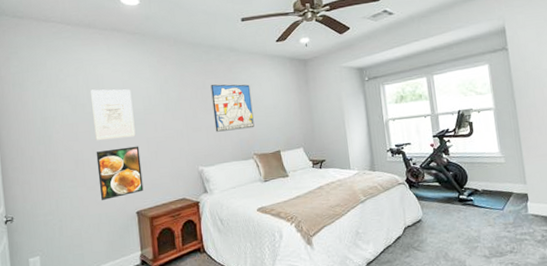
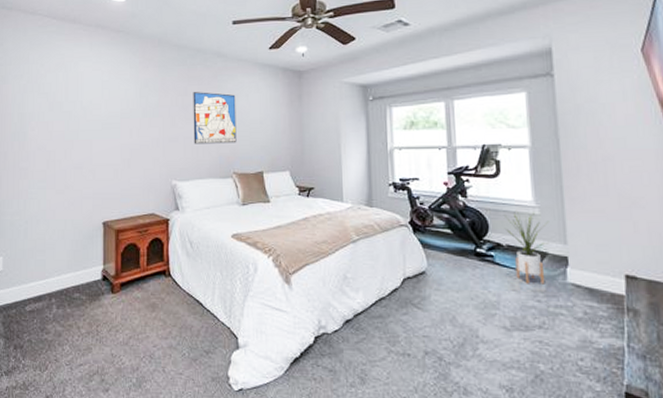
wall art: present [91,89,136,140] -> none [69,87,110,142]
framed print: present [96,146,144,200] -> none [68,151,112,206]
house plant: none [479,161,512,219] -> present [505,212,549,285]

